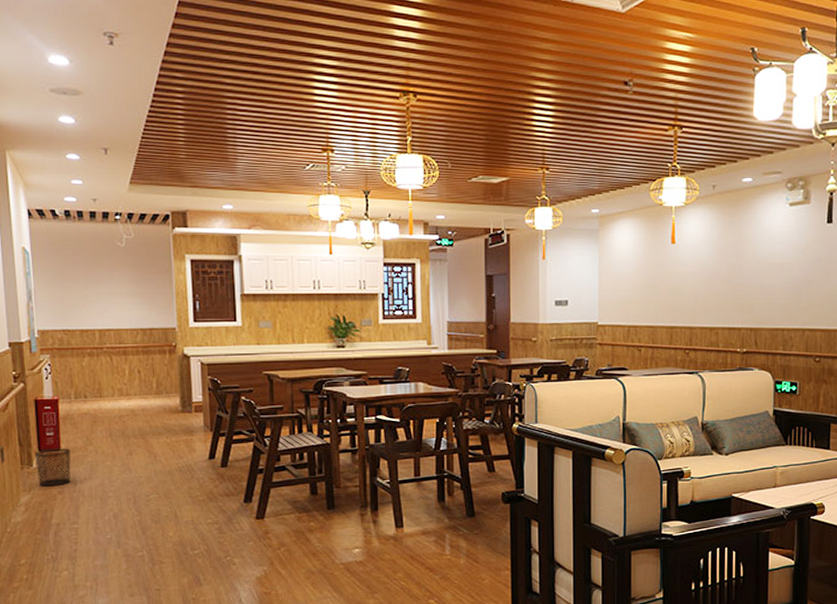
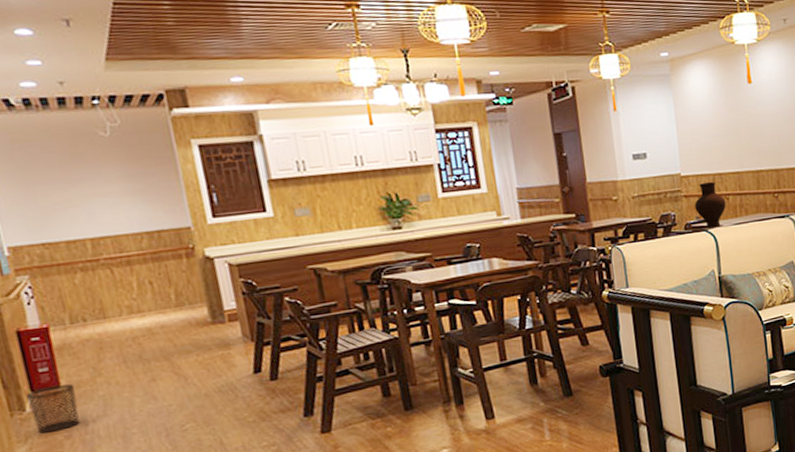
vase: none [608,332,638,377] -> present [695,181,726,229]

